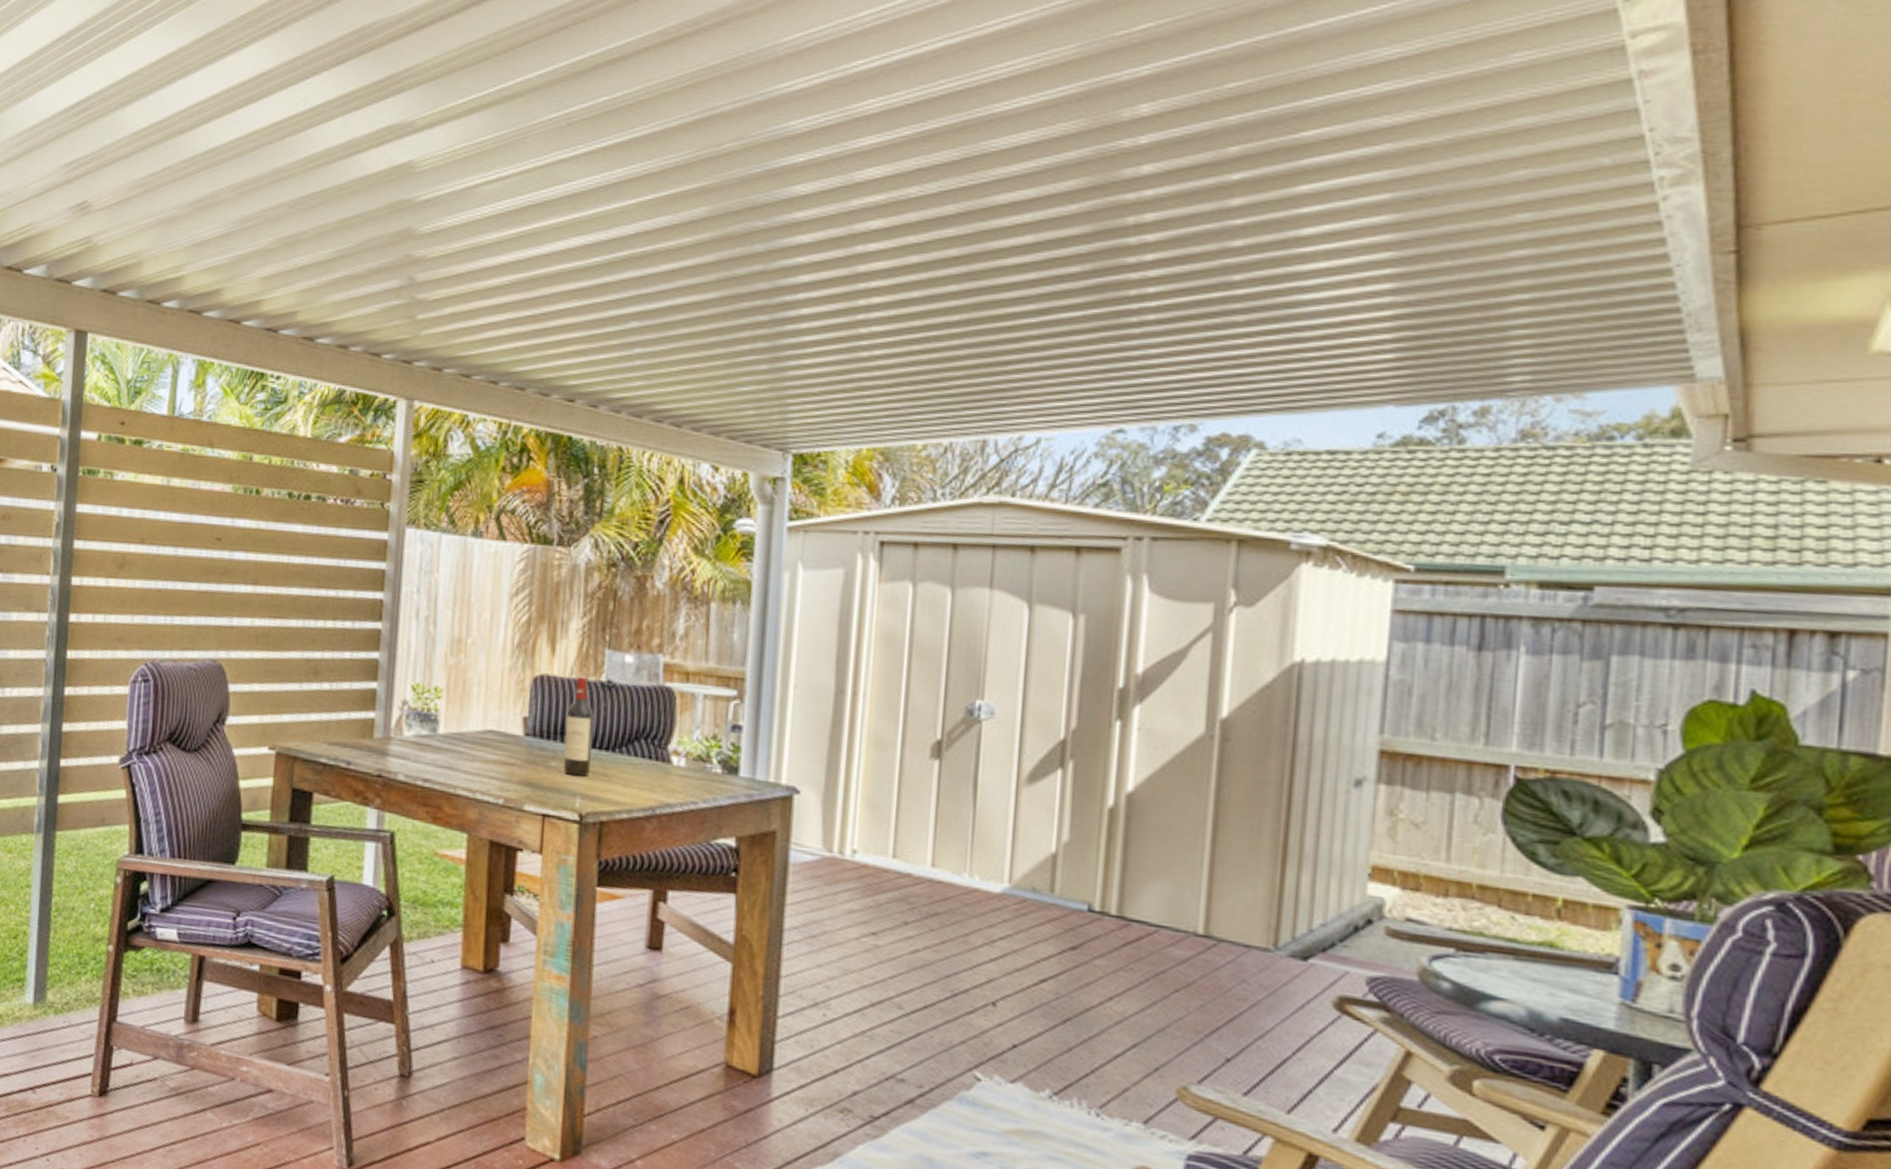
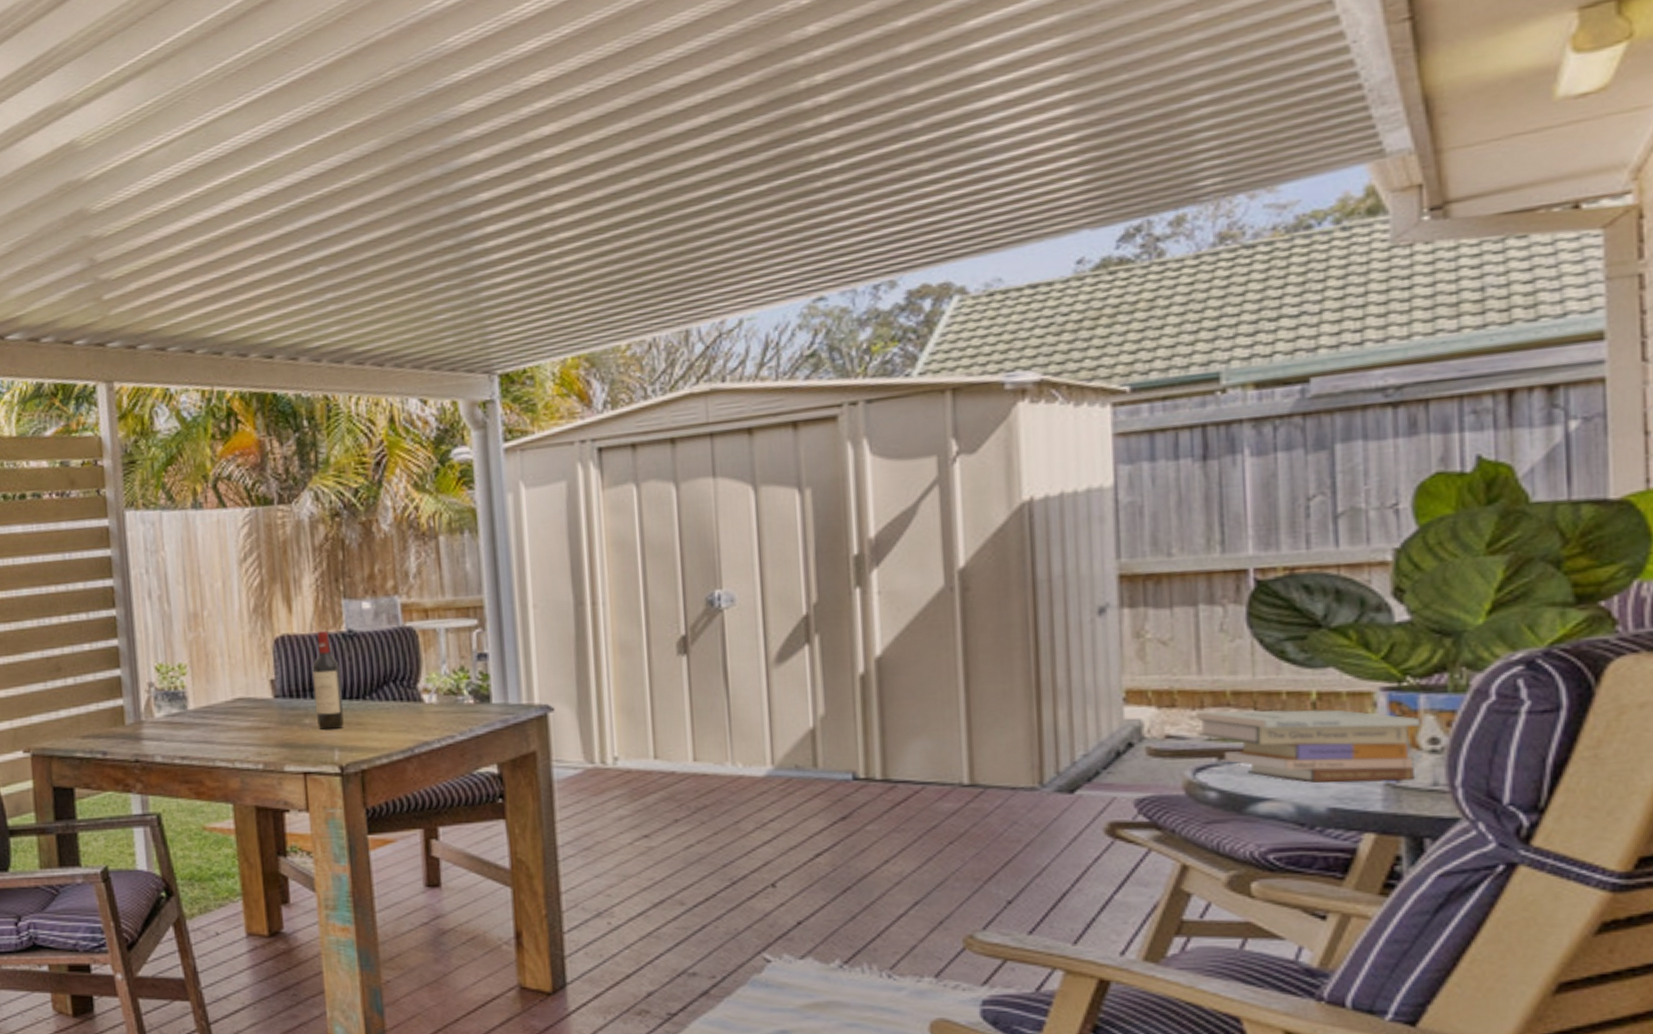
books: none [1437,899,1663,1004] -> present [1194,709,1420,784]

